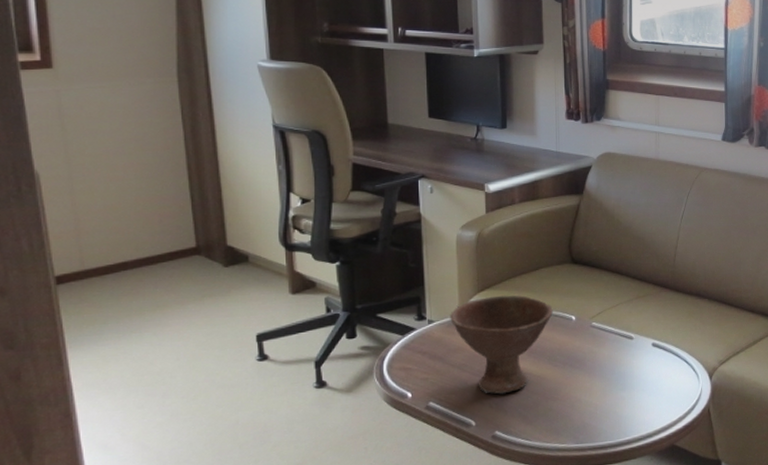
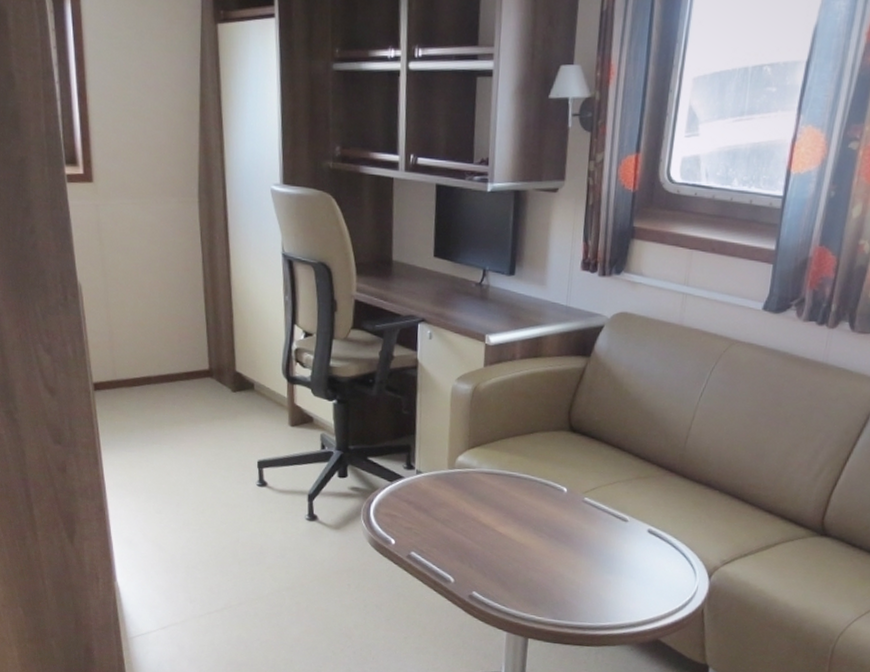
bowl: present [450,295,553,394] -> none [438,455,544,557]

